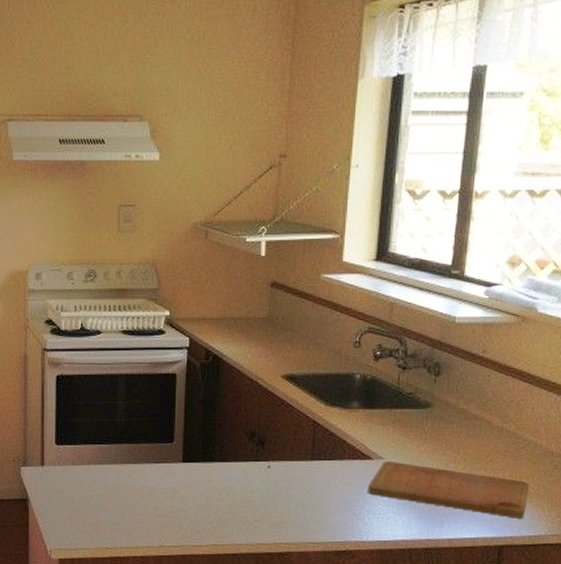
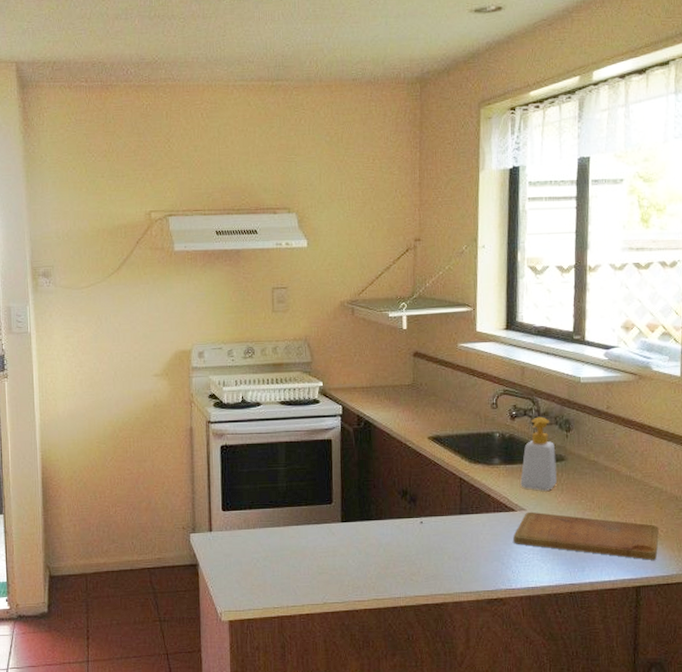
soap bottle: none [380,358,422,439] -> present [520,416,557,491]

